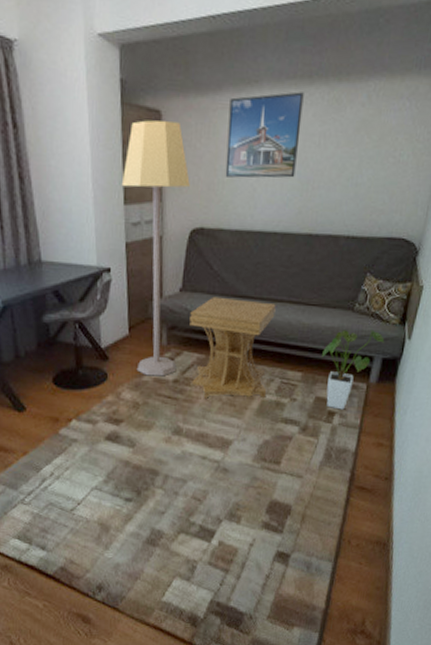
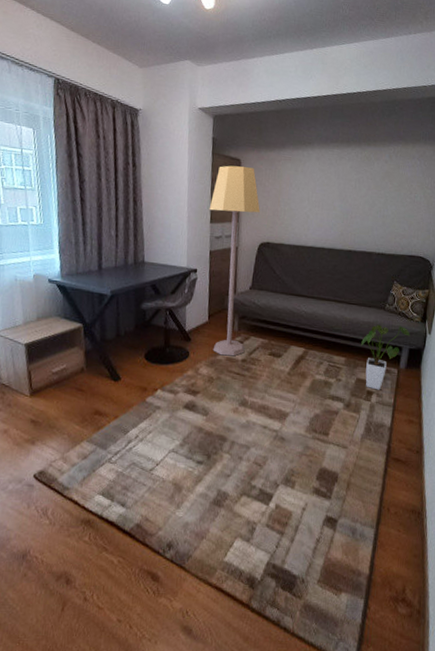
side table: present [189,296,276,398] -> none [256,294,324,377]
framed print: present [225,92,304,178] -> none [286,151,344,210]

